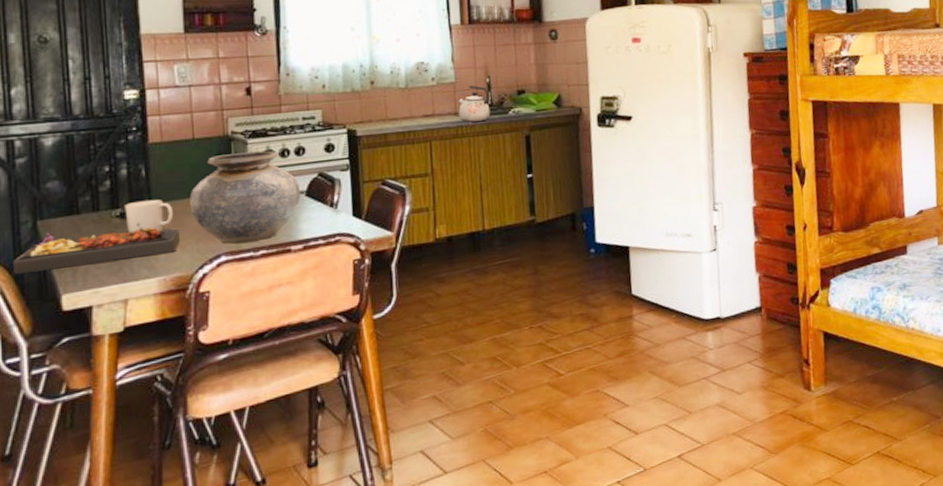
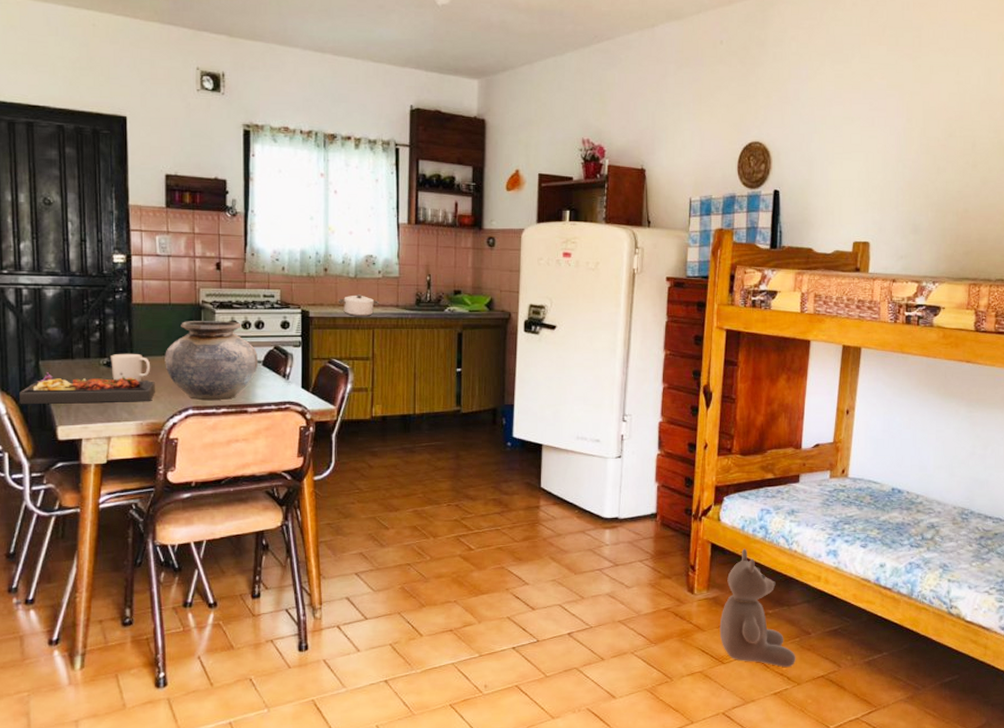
cooking pot: none [388,106,436,131] -> present [337,295,380,317]
kettle: present [458,85,491,122] -> none [400,281,430,316]
teddy bear: none [842,333,929,460] -> present [719,548,796,668]

